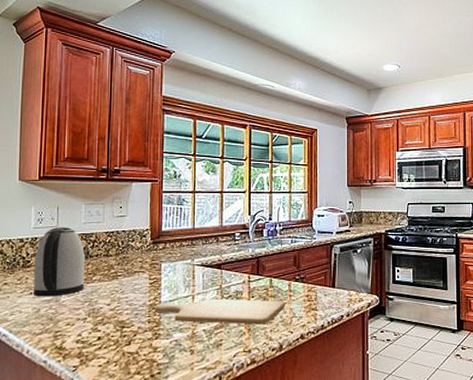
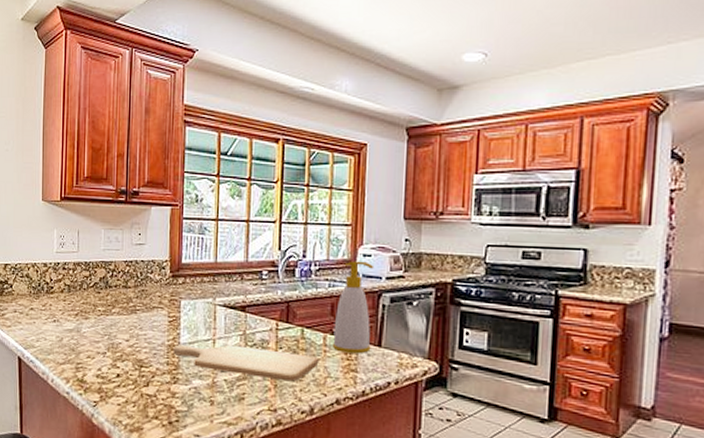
kettle: present [32,227,85,297] -> none [56,253,105,327]
soap bottle: none [295,220,327,295] -> present [332,261,374,354]

